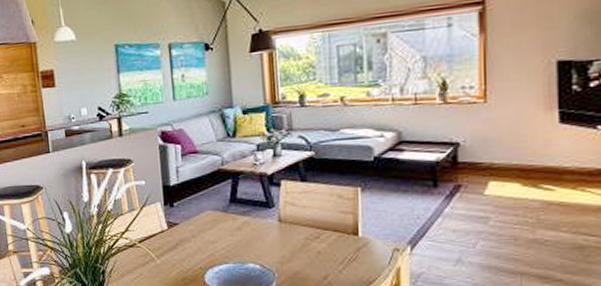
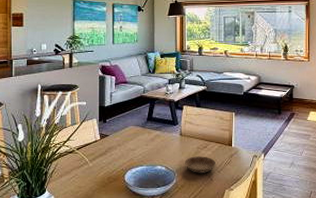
saucer: none [286,250,336,273] -> present [184,156,217,173]

